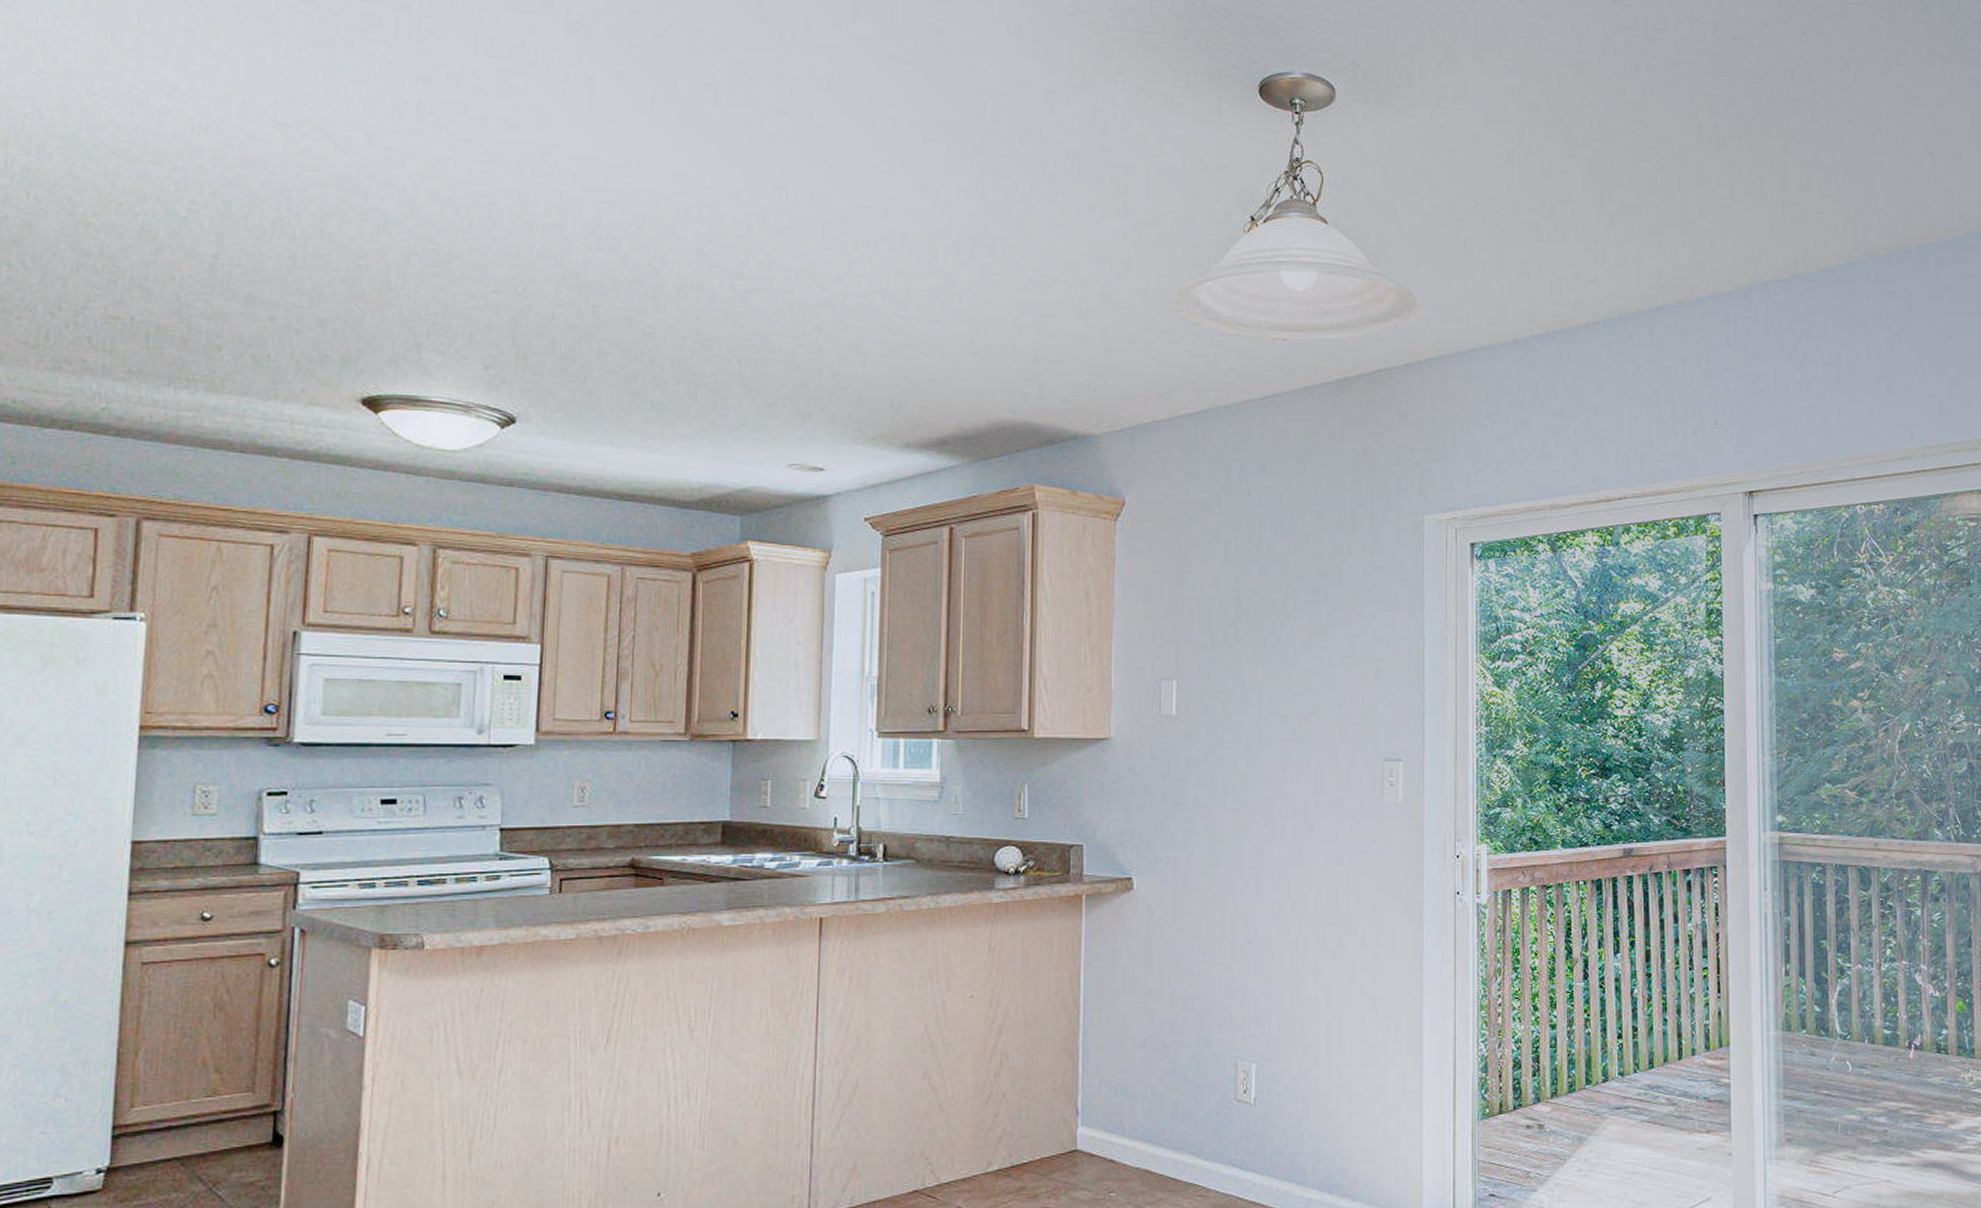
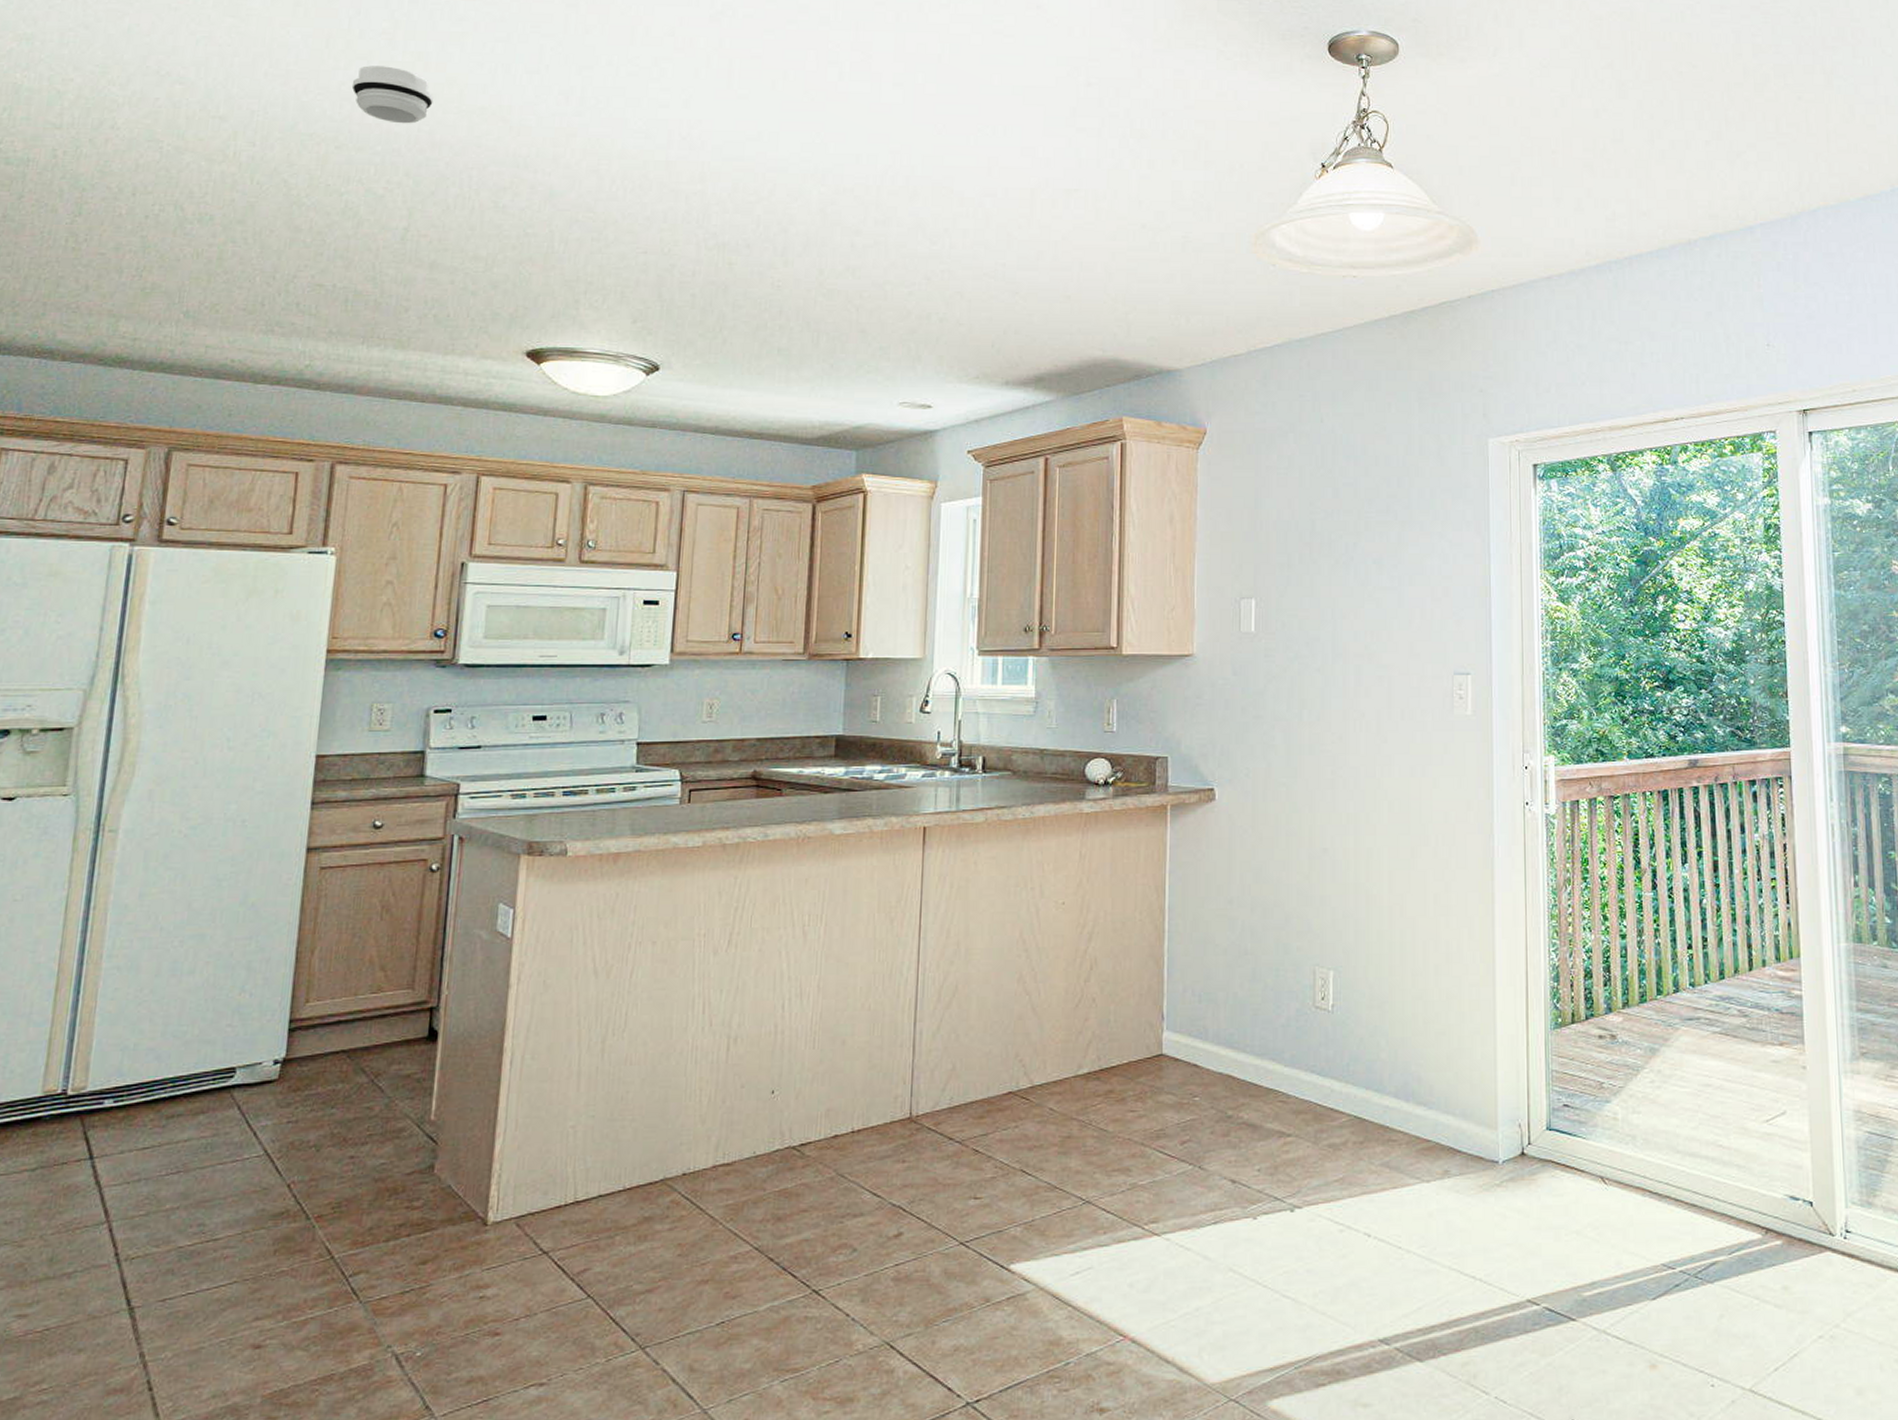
smoke detector: none [144,67,243,137] -> present [351,65,434,124]

